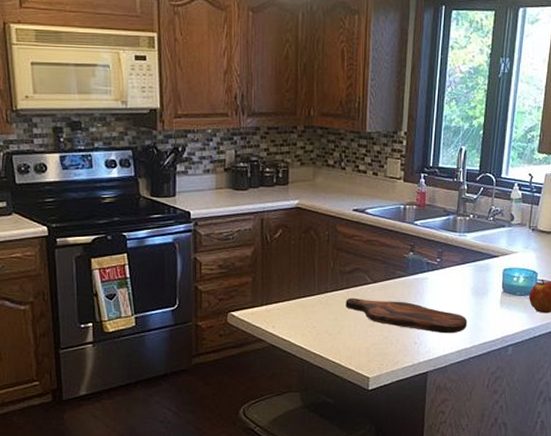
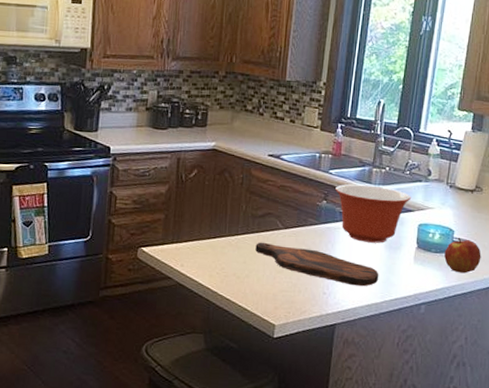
mixing bowl: none [421,233,495,290] -> present [335,184,411,243]

